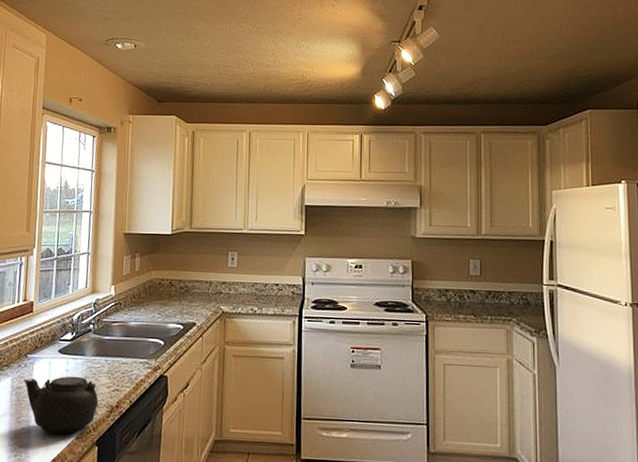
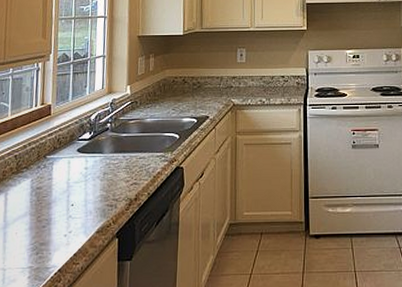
teapot: present [24,376,99,434] -> none [43,173,118,229]

